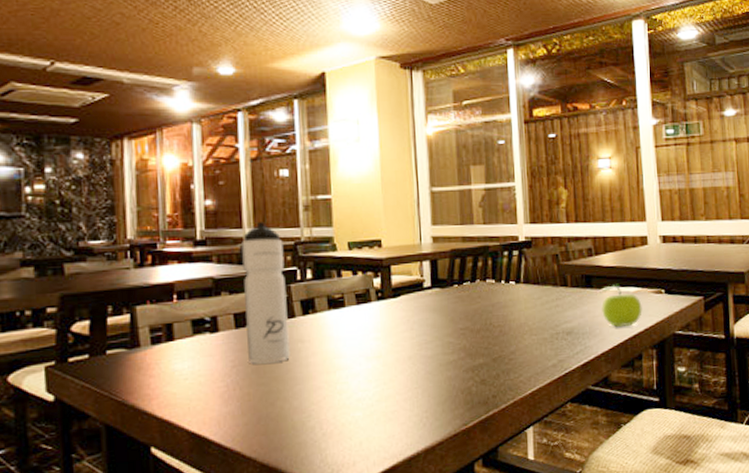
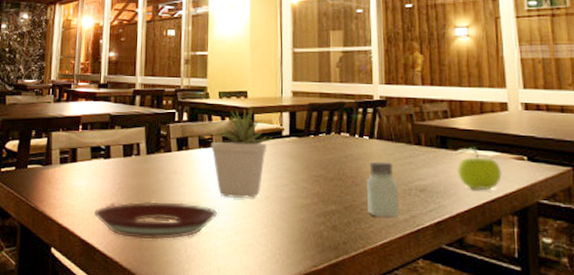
plate: none [204,374,356,423] -> present [94,201,218,240]
water bottle: present [241,222,290,363] -> none [131,71,166,189]
potted plant: none [342,259,413,363] -> present [211,108,273,199]
saltshaker: none [515,306,548,364] -> present [367,161,400,217]

